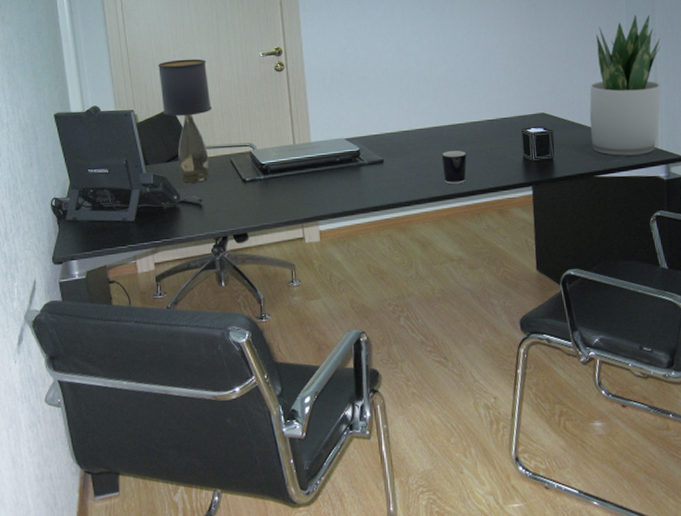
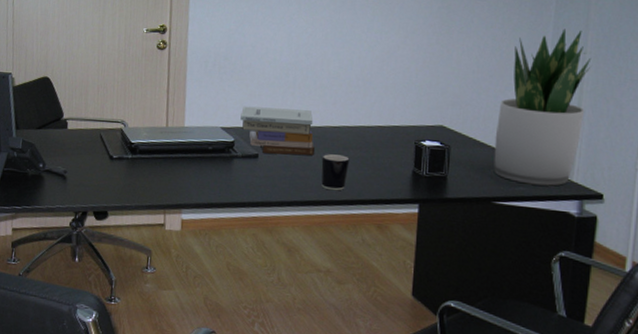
table lamp: present [158,58,212,183] -> none [40,27,90,154]
books: none [362,113,434,158] -> present [240,106,314,156]

